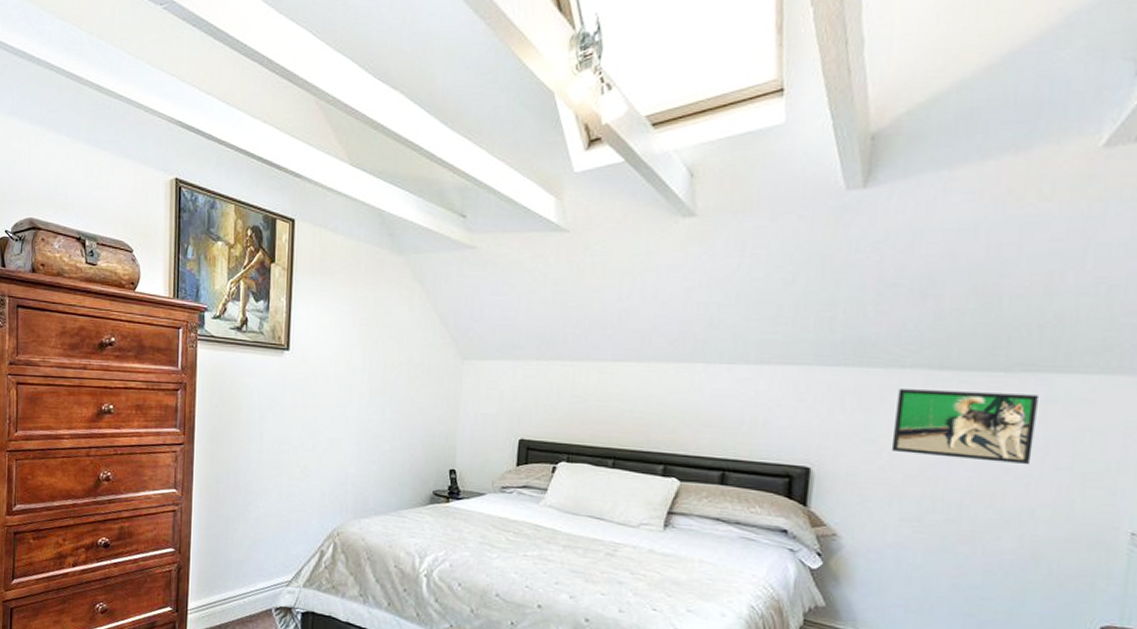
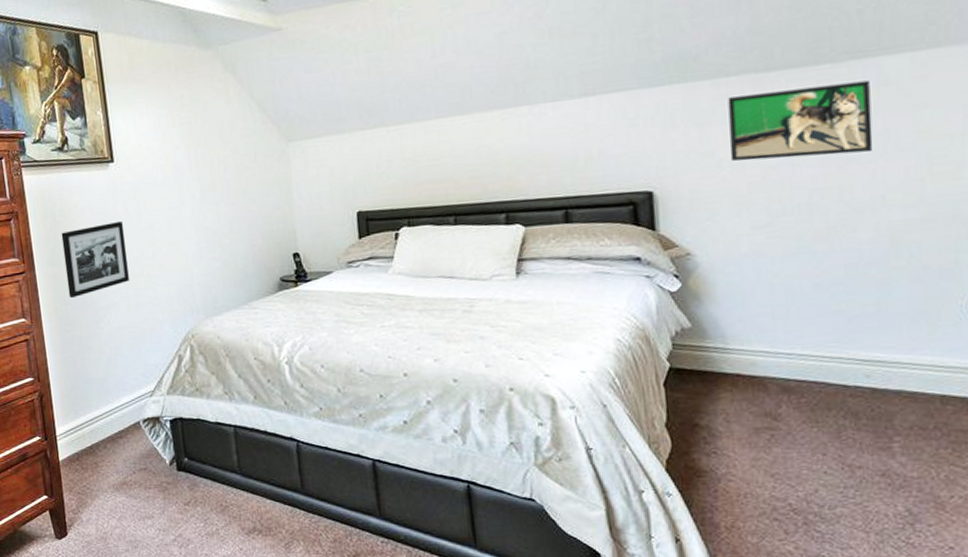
picture frame: none [223,409,288,478] -> present [61,222,129,299]

